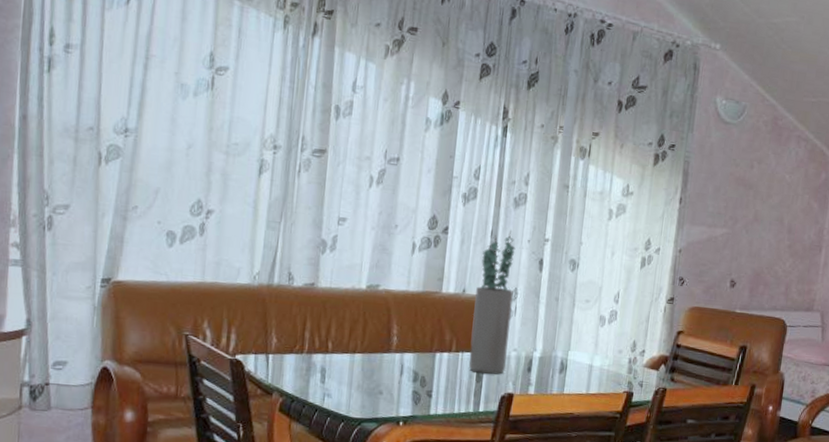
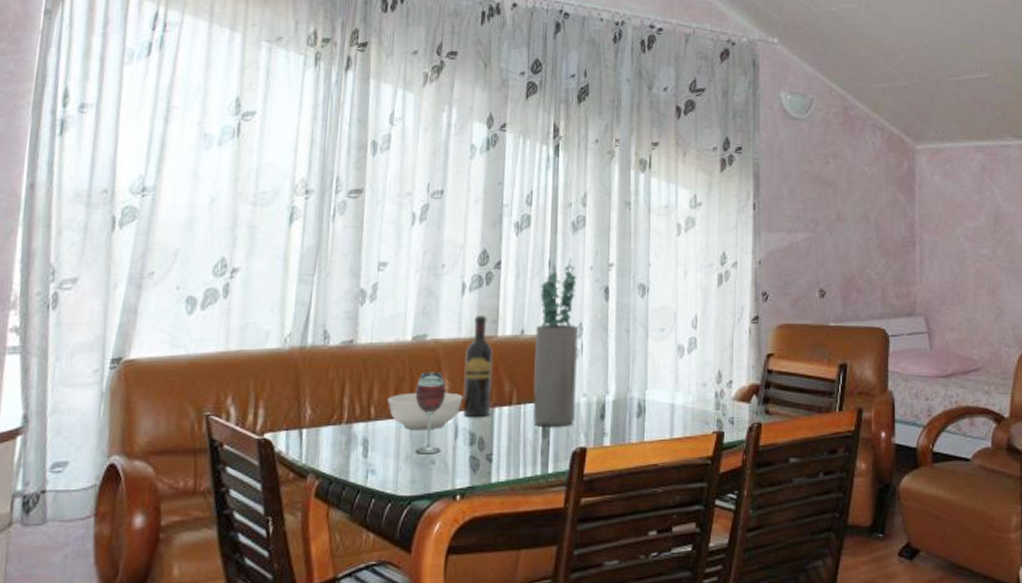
bowl: none [342,333,409,366] -> present [387,392,463,429]
wineglass: none [365,317,395,386] -> present [414,372,446,454]
wine bottle: none [408,272,438,360] -> present [462,314,494,418]

